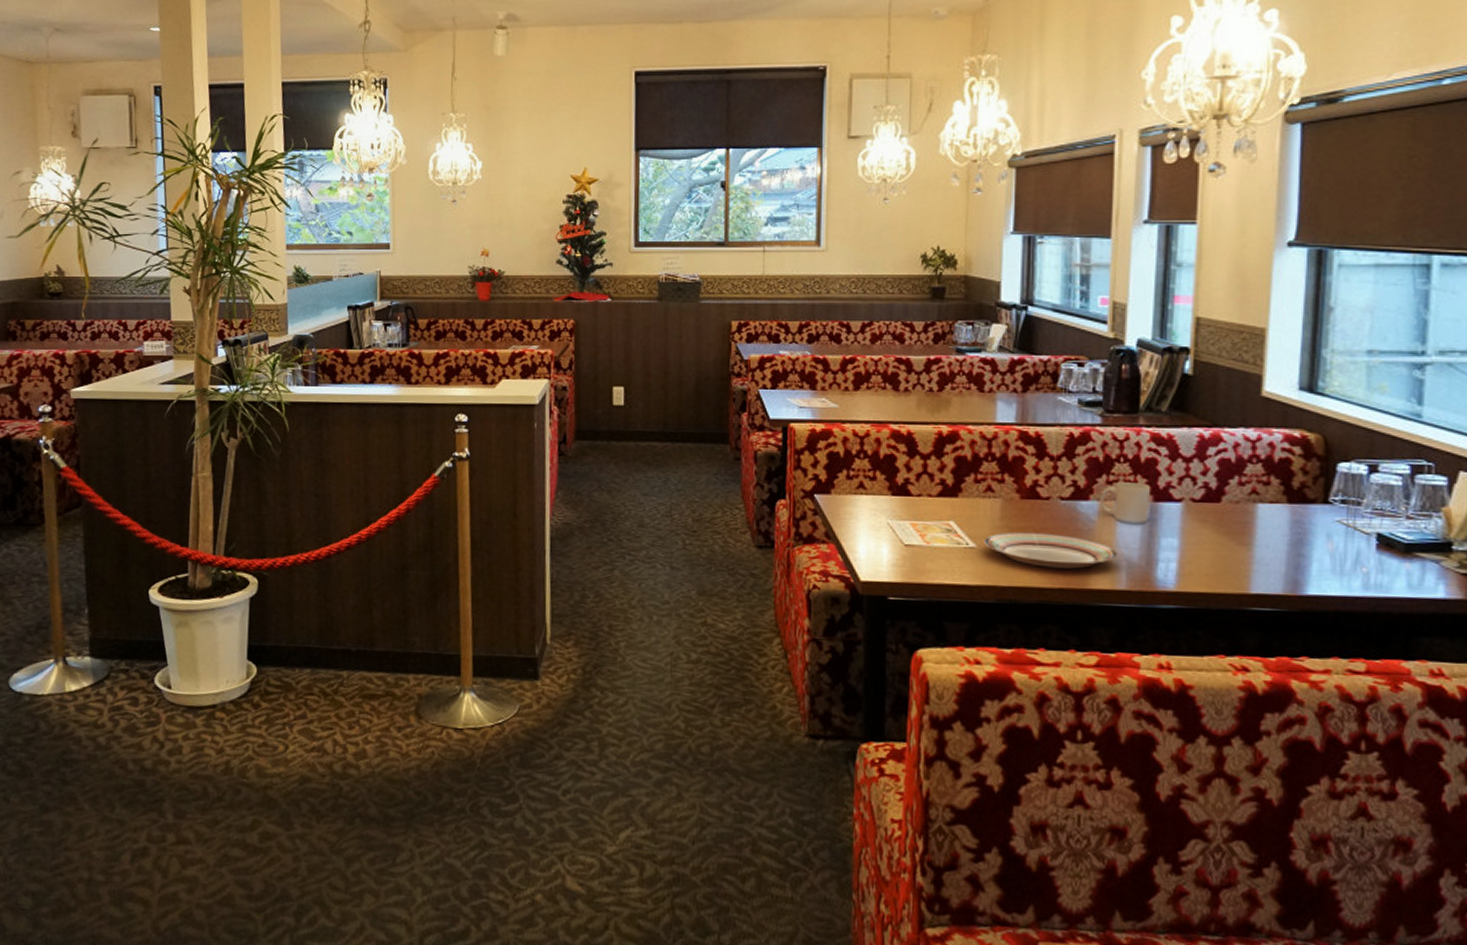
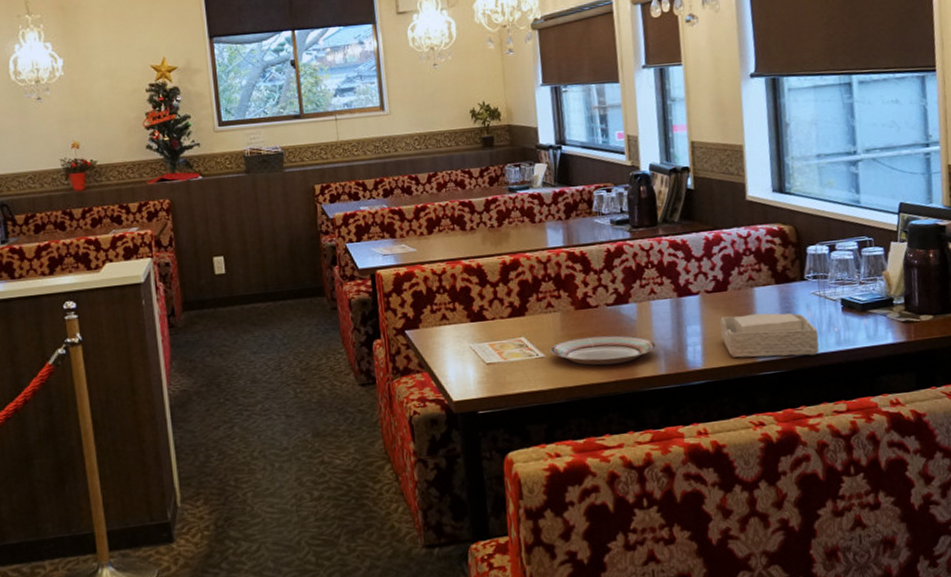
cup: present [1099,482,1151,526] -> none [636,283,677,320]
napkin holder: none [1205,533,1339,597] -> present [719,312,820,358]

